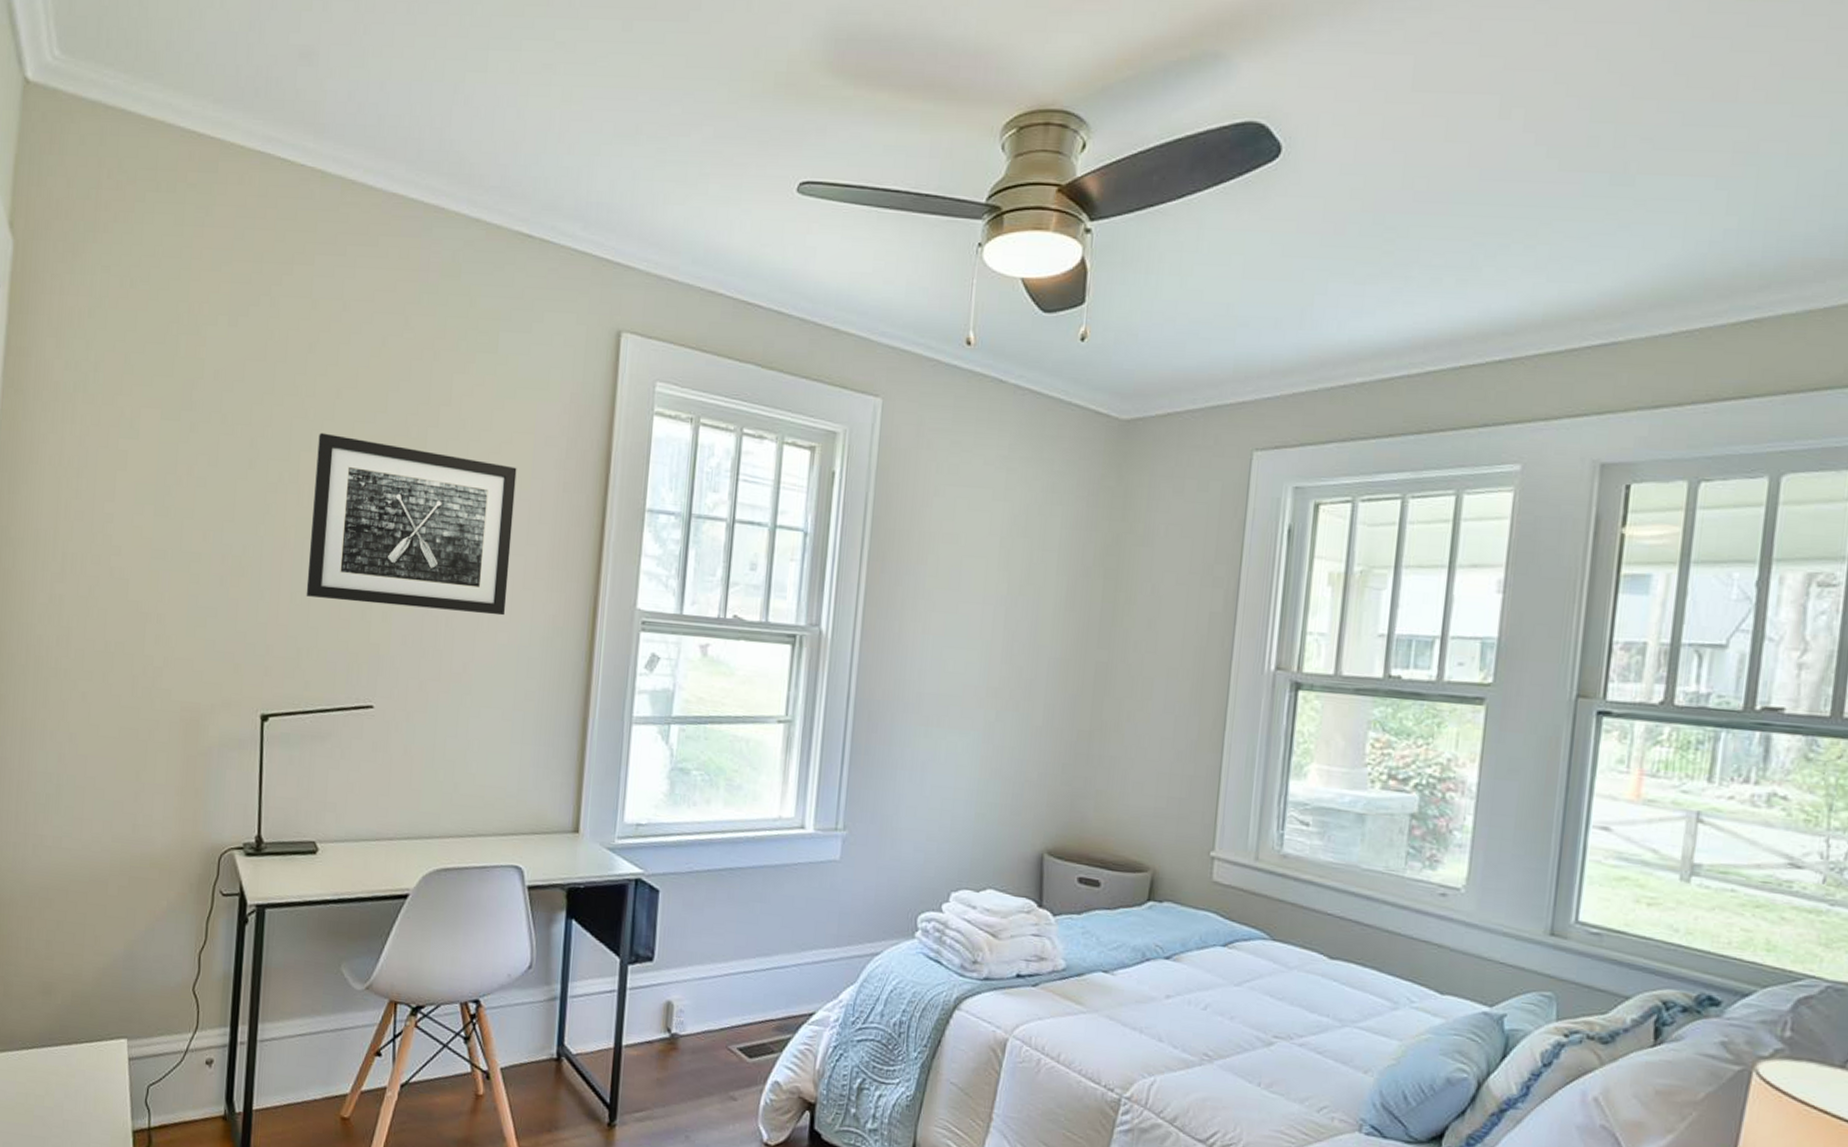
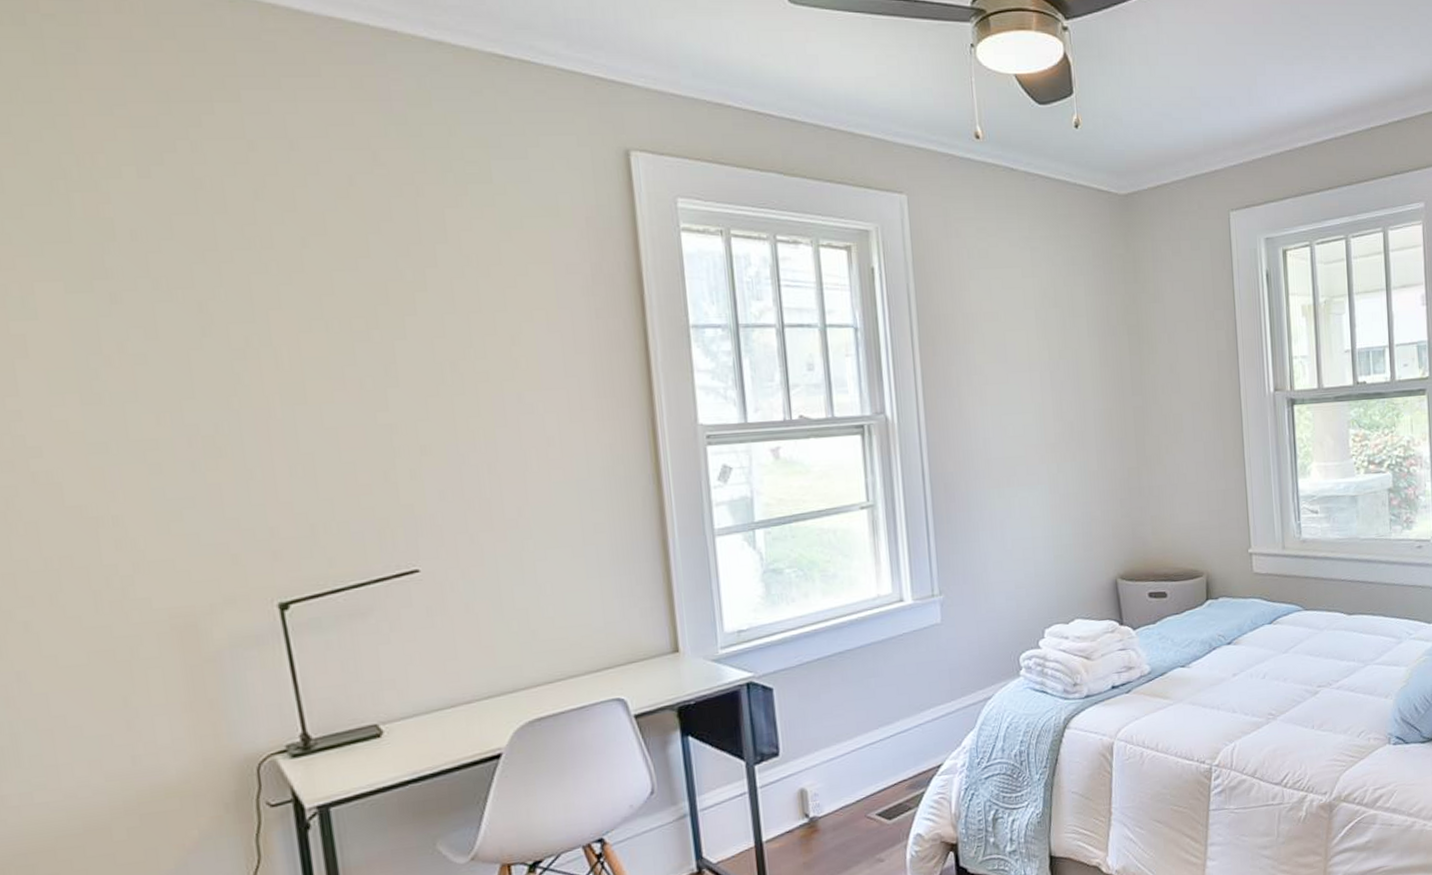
wall art: present [306,432,517,616] -> none [288,287,555,467]

